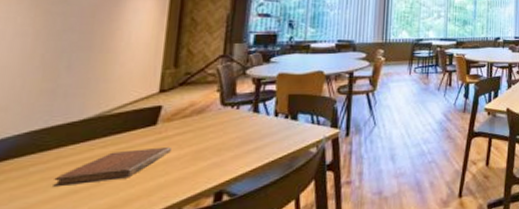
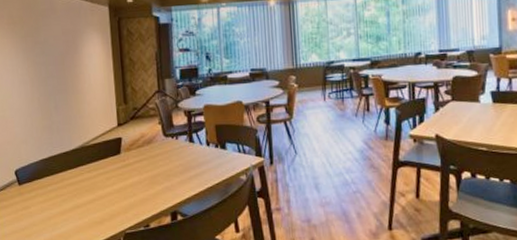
notebook: present [53,146,173,188] -> none [64,172,135,203]

